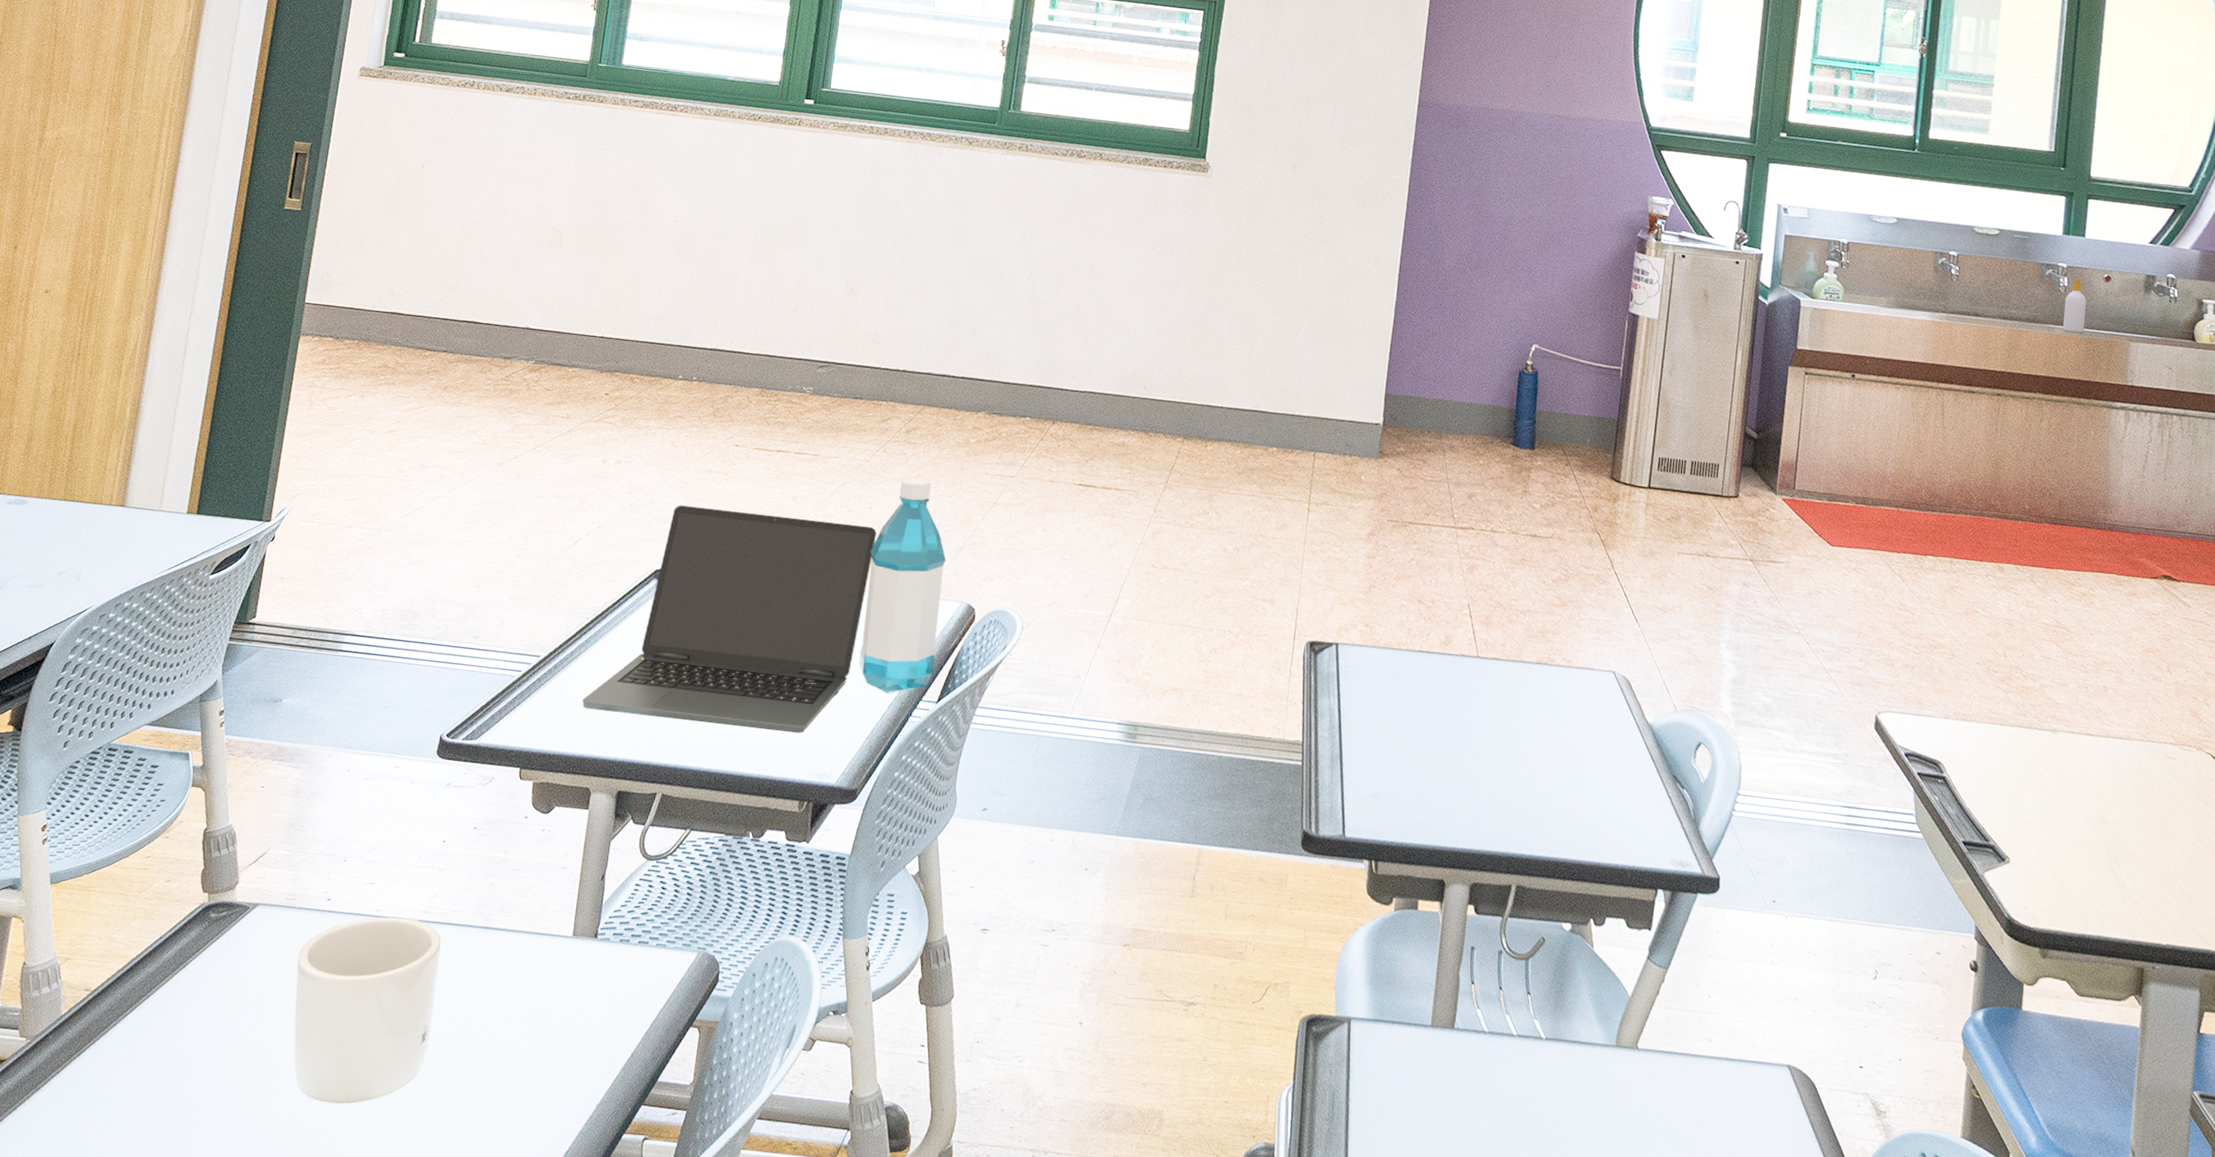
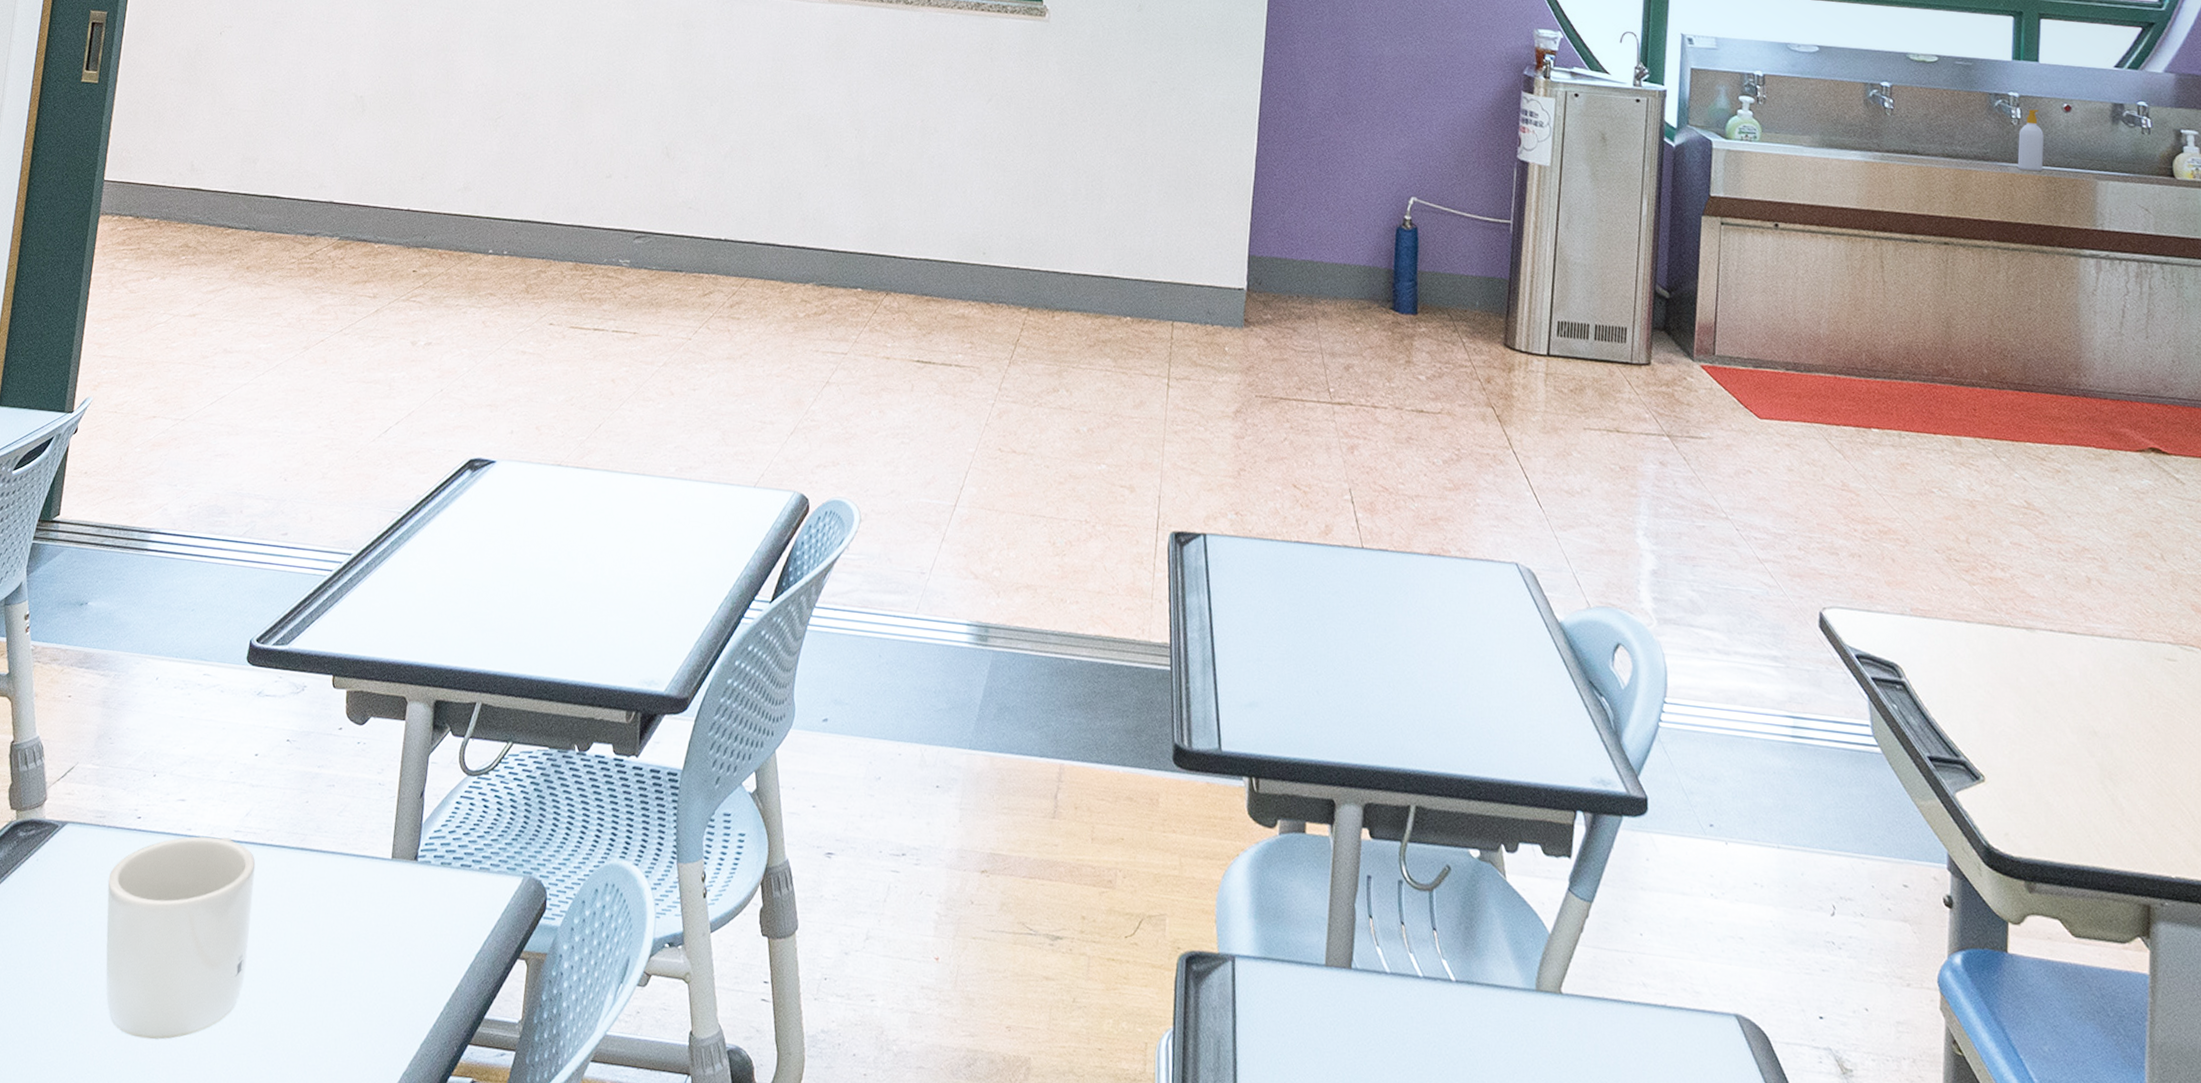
laptop: present [582,505,877,733] -> none [395,389,702,637]
water bottle: present [858,477,947,694] -> none [686,356,777,593]

